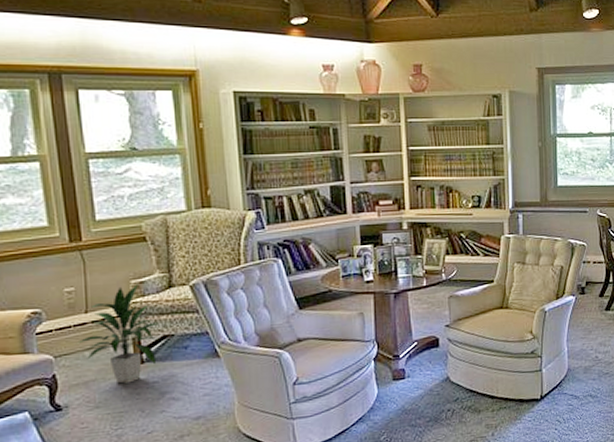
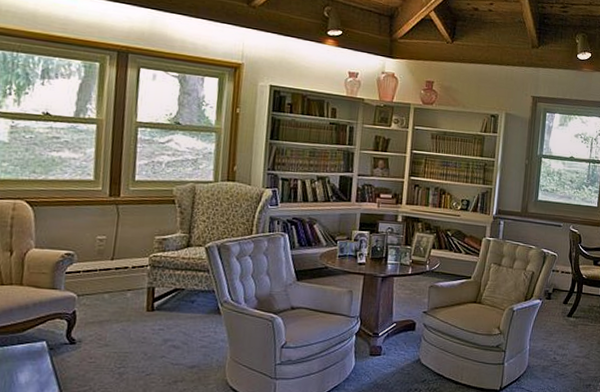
indoor plant: present [76,284,158,384] -> none [98,240,172,327]

